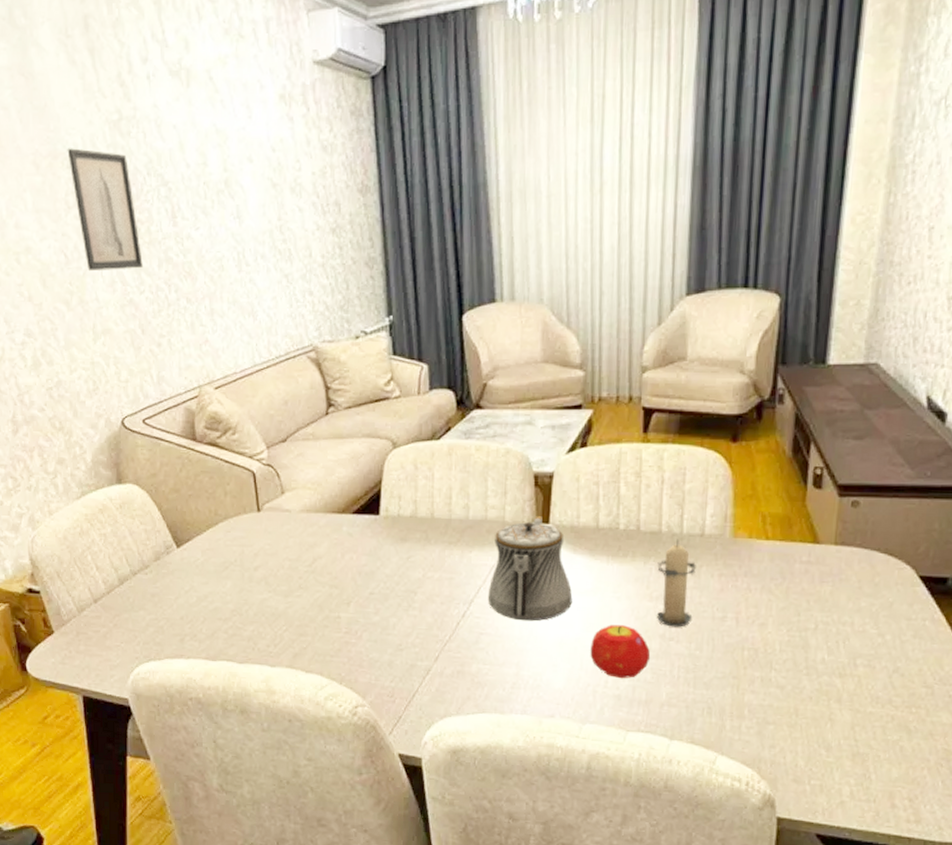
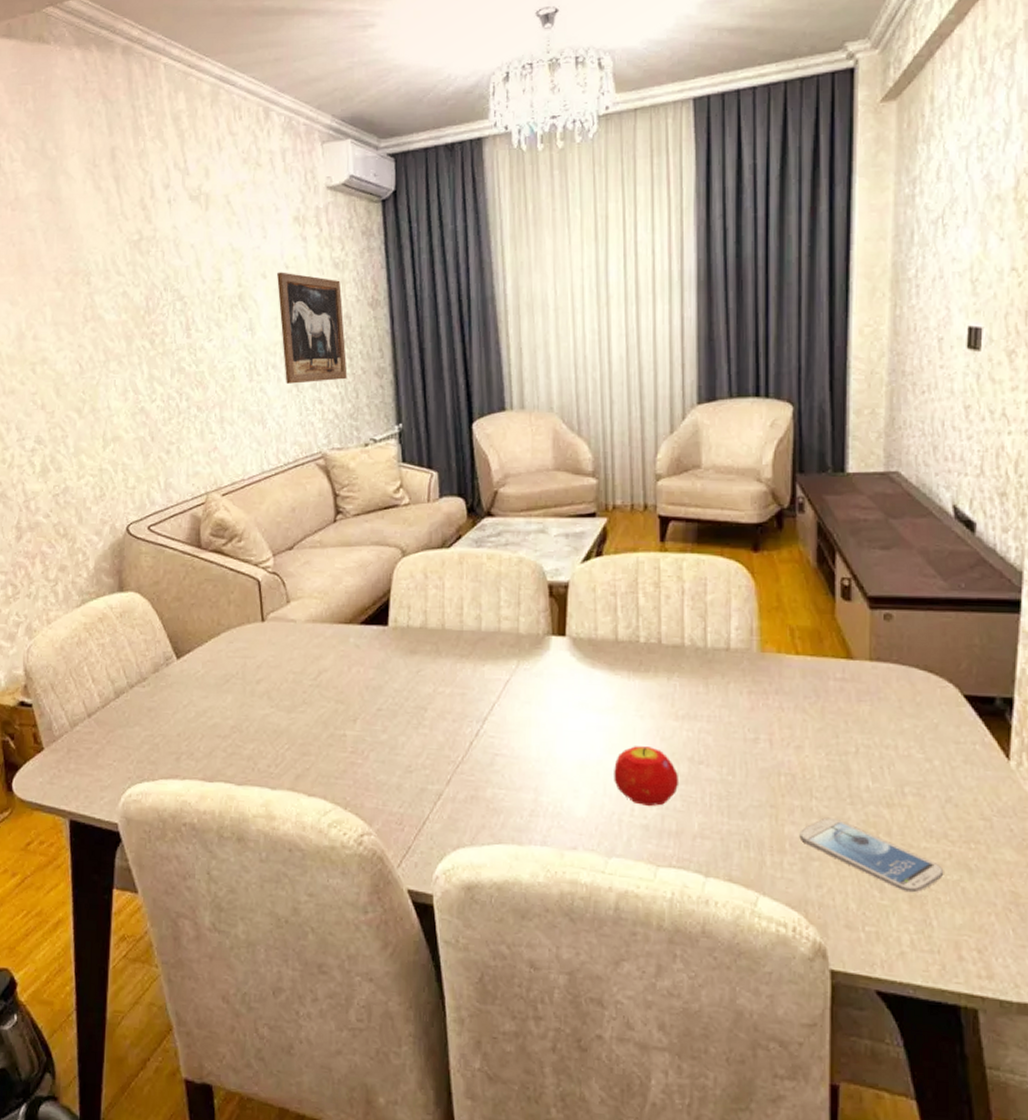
wall art: present [67,148,143,272] -> none [88,266,156,381]
wall art: none [264,155,337,274] -> present [277,272,347,384]
teapot: present [487,516,573,621] -> none [502,628,593,742]
candle: present [656,539,697,628] -> none [682,653,724,750]
smartphone: none [757,687,886,751] -> present [799,817,944,893]

